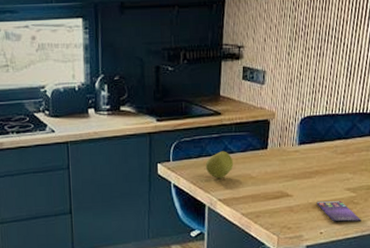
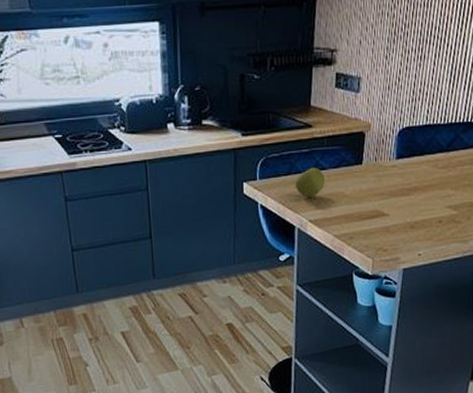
smartphone: present [316,200,361,223] -> none [415,219,463,244]

